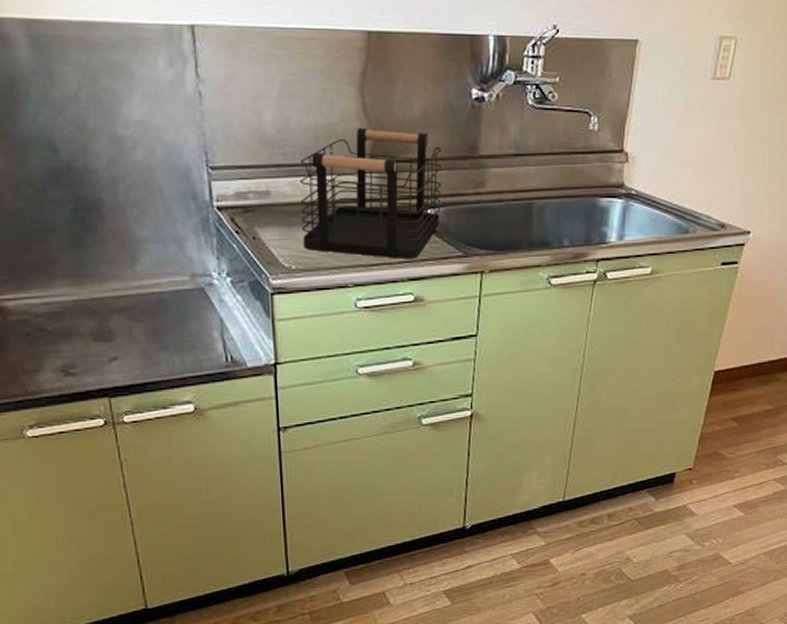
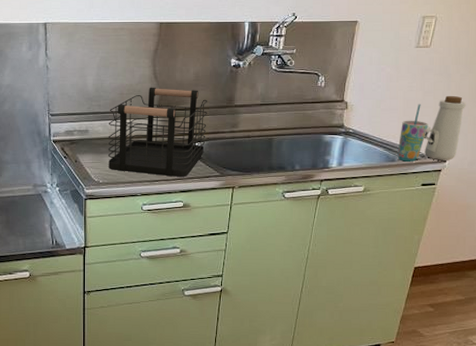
cup: none [691,156,728,235] -> present [397,104,428,163]
bottle: none [723,145,773,233] -> present [424,95,466,162]

